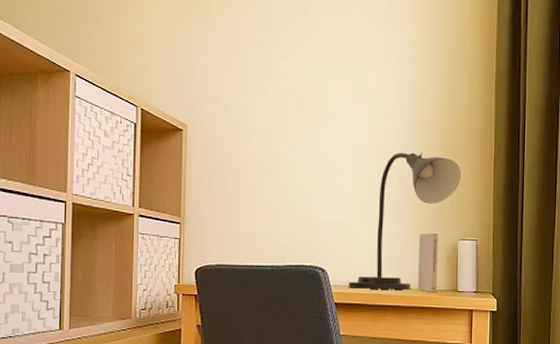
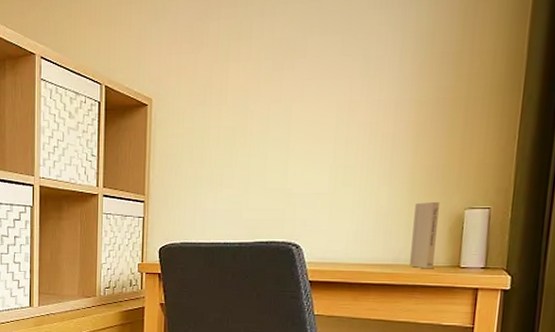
desk lamp: present [348,152,461,290] -> none [325,109,475,266]

